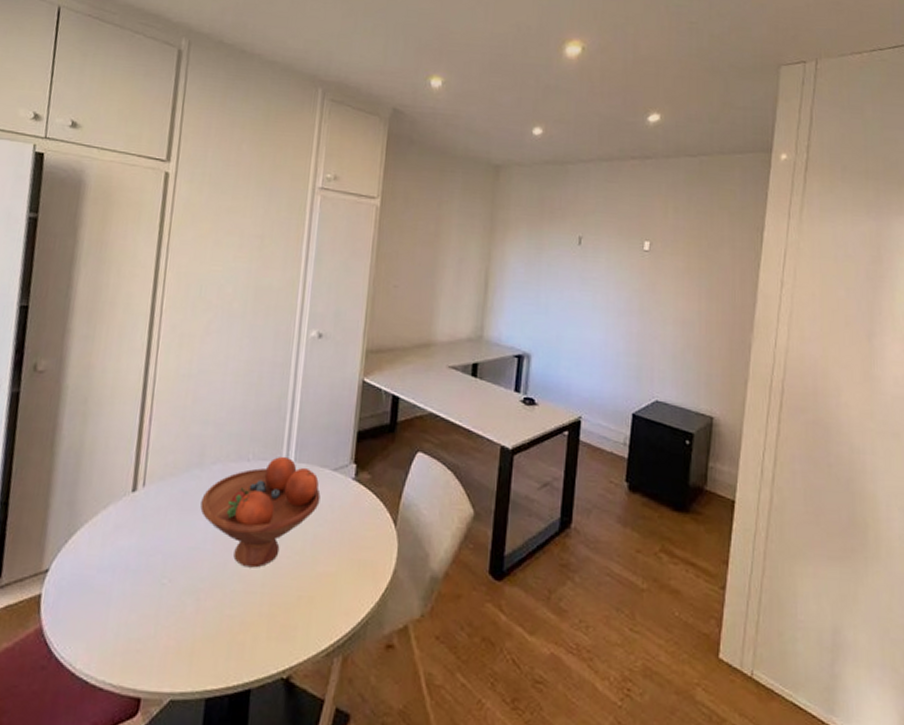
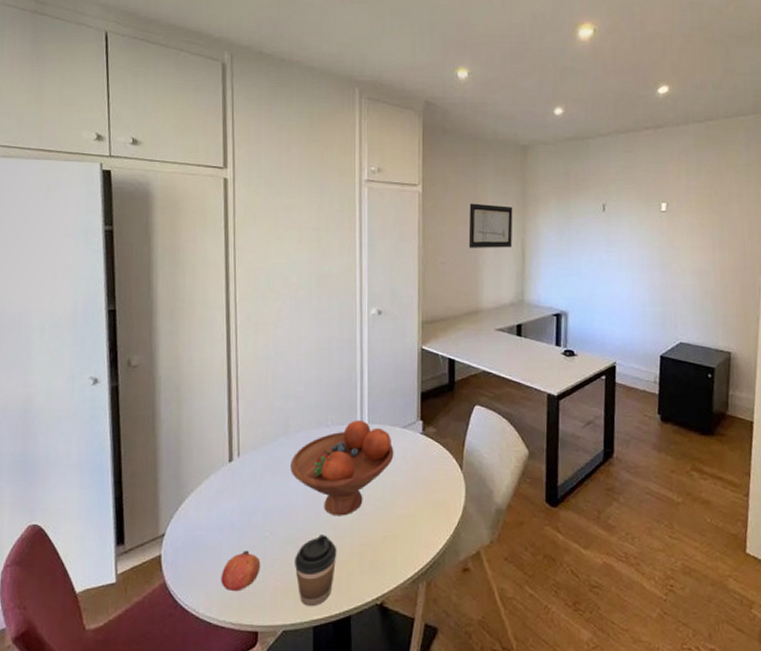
pomegranate: none [105,598,154,647] -> present [221,550,261,592]
coffee cup: none [192,588,244,674] -> present [295,535,337,607]
wall art: none [426,223,479,276] -> present [468,203,513,248]

